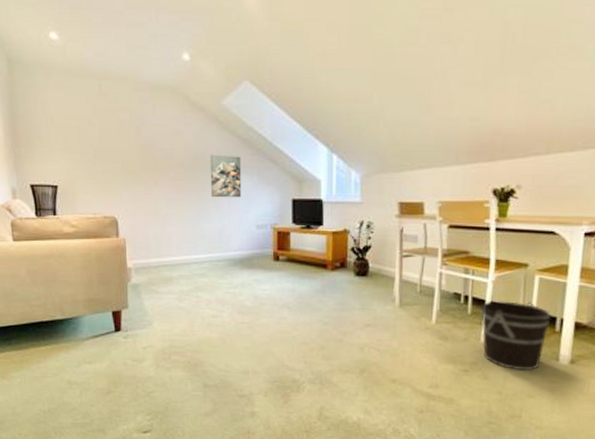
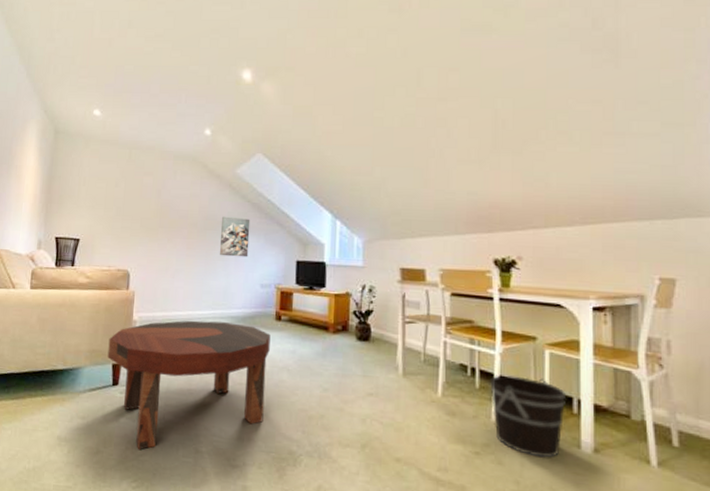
coffee table: none [105,265,269,388] -> present [107,320,271,450]

